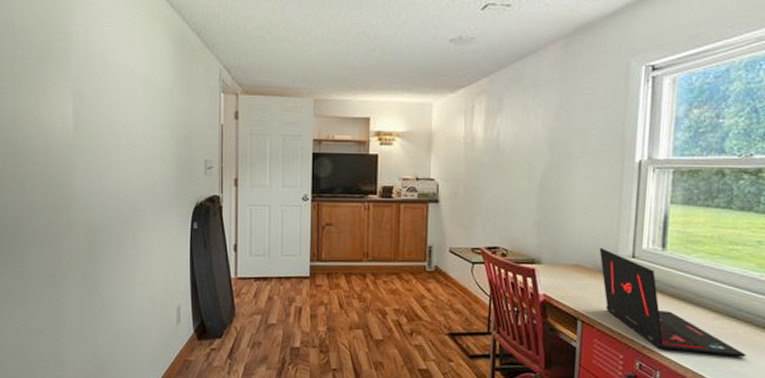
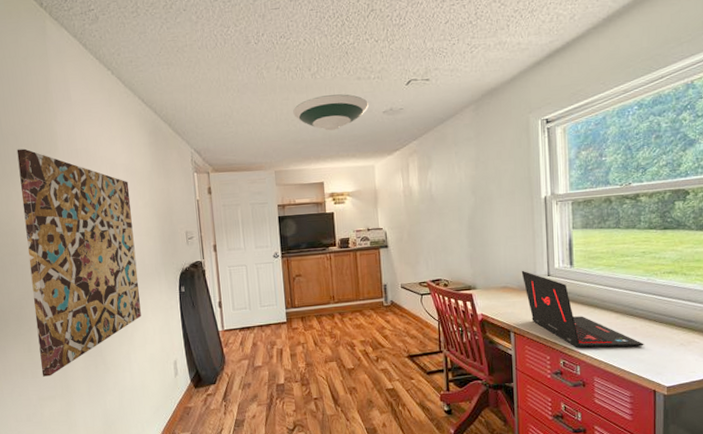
wall art: none [27,48,147,307] -> present [16,148,141,377]
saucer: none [342,15,433,57] -> present [293,94,369,131]

